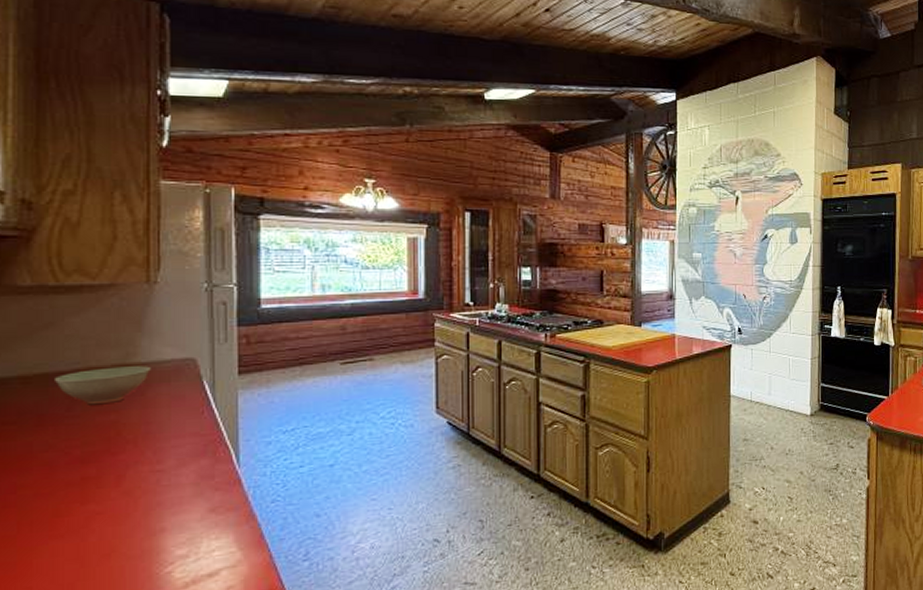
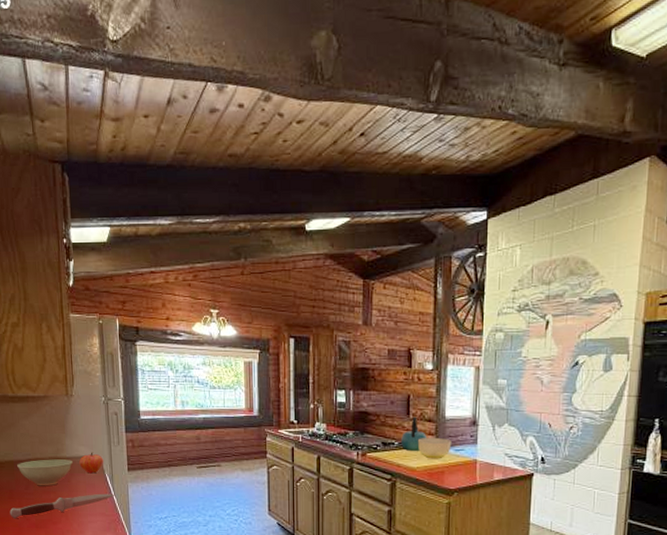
knife: none [35,406,217,455] -> present [10,493,115,519]
fruit: none [162,353,202,382] -> present [79,452,104,474]
kettle: none [595,293,622,330] -> present [401,416,426,452]
bowl: none [612,313,649,337] -> present [417,437,452,460]

